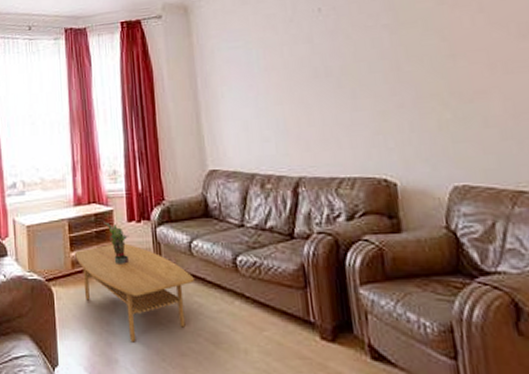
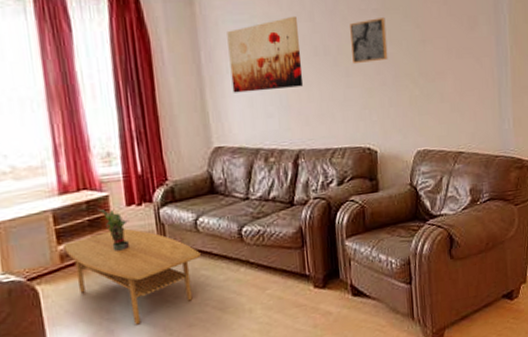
wall art: none [222,38,303,117] -> present [227,15,304,93]
wall art: none [355,33,406,85] -> present [350,18,388,64]

